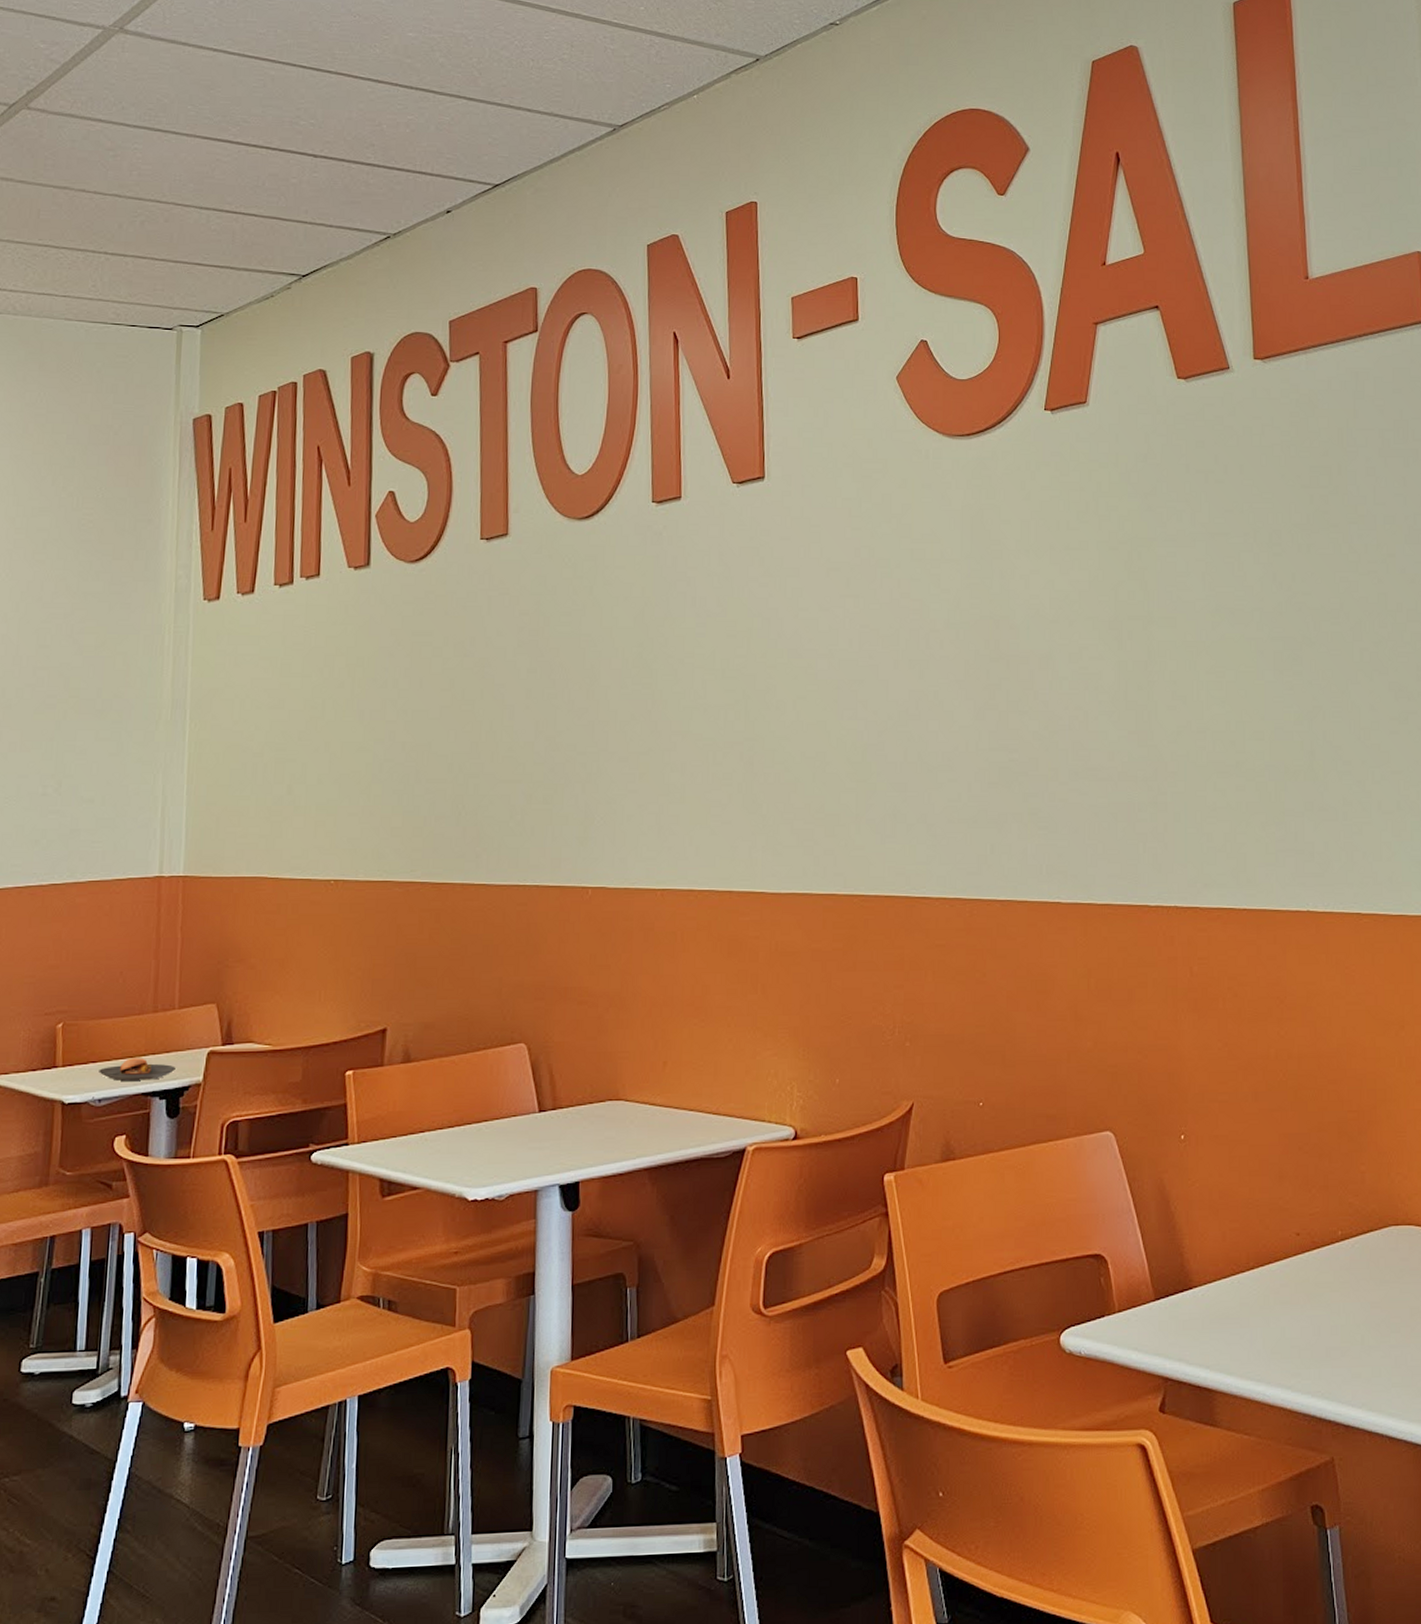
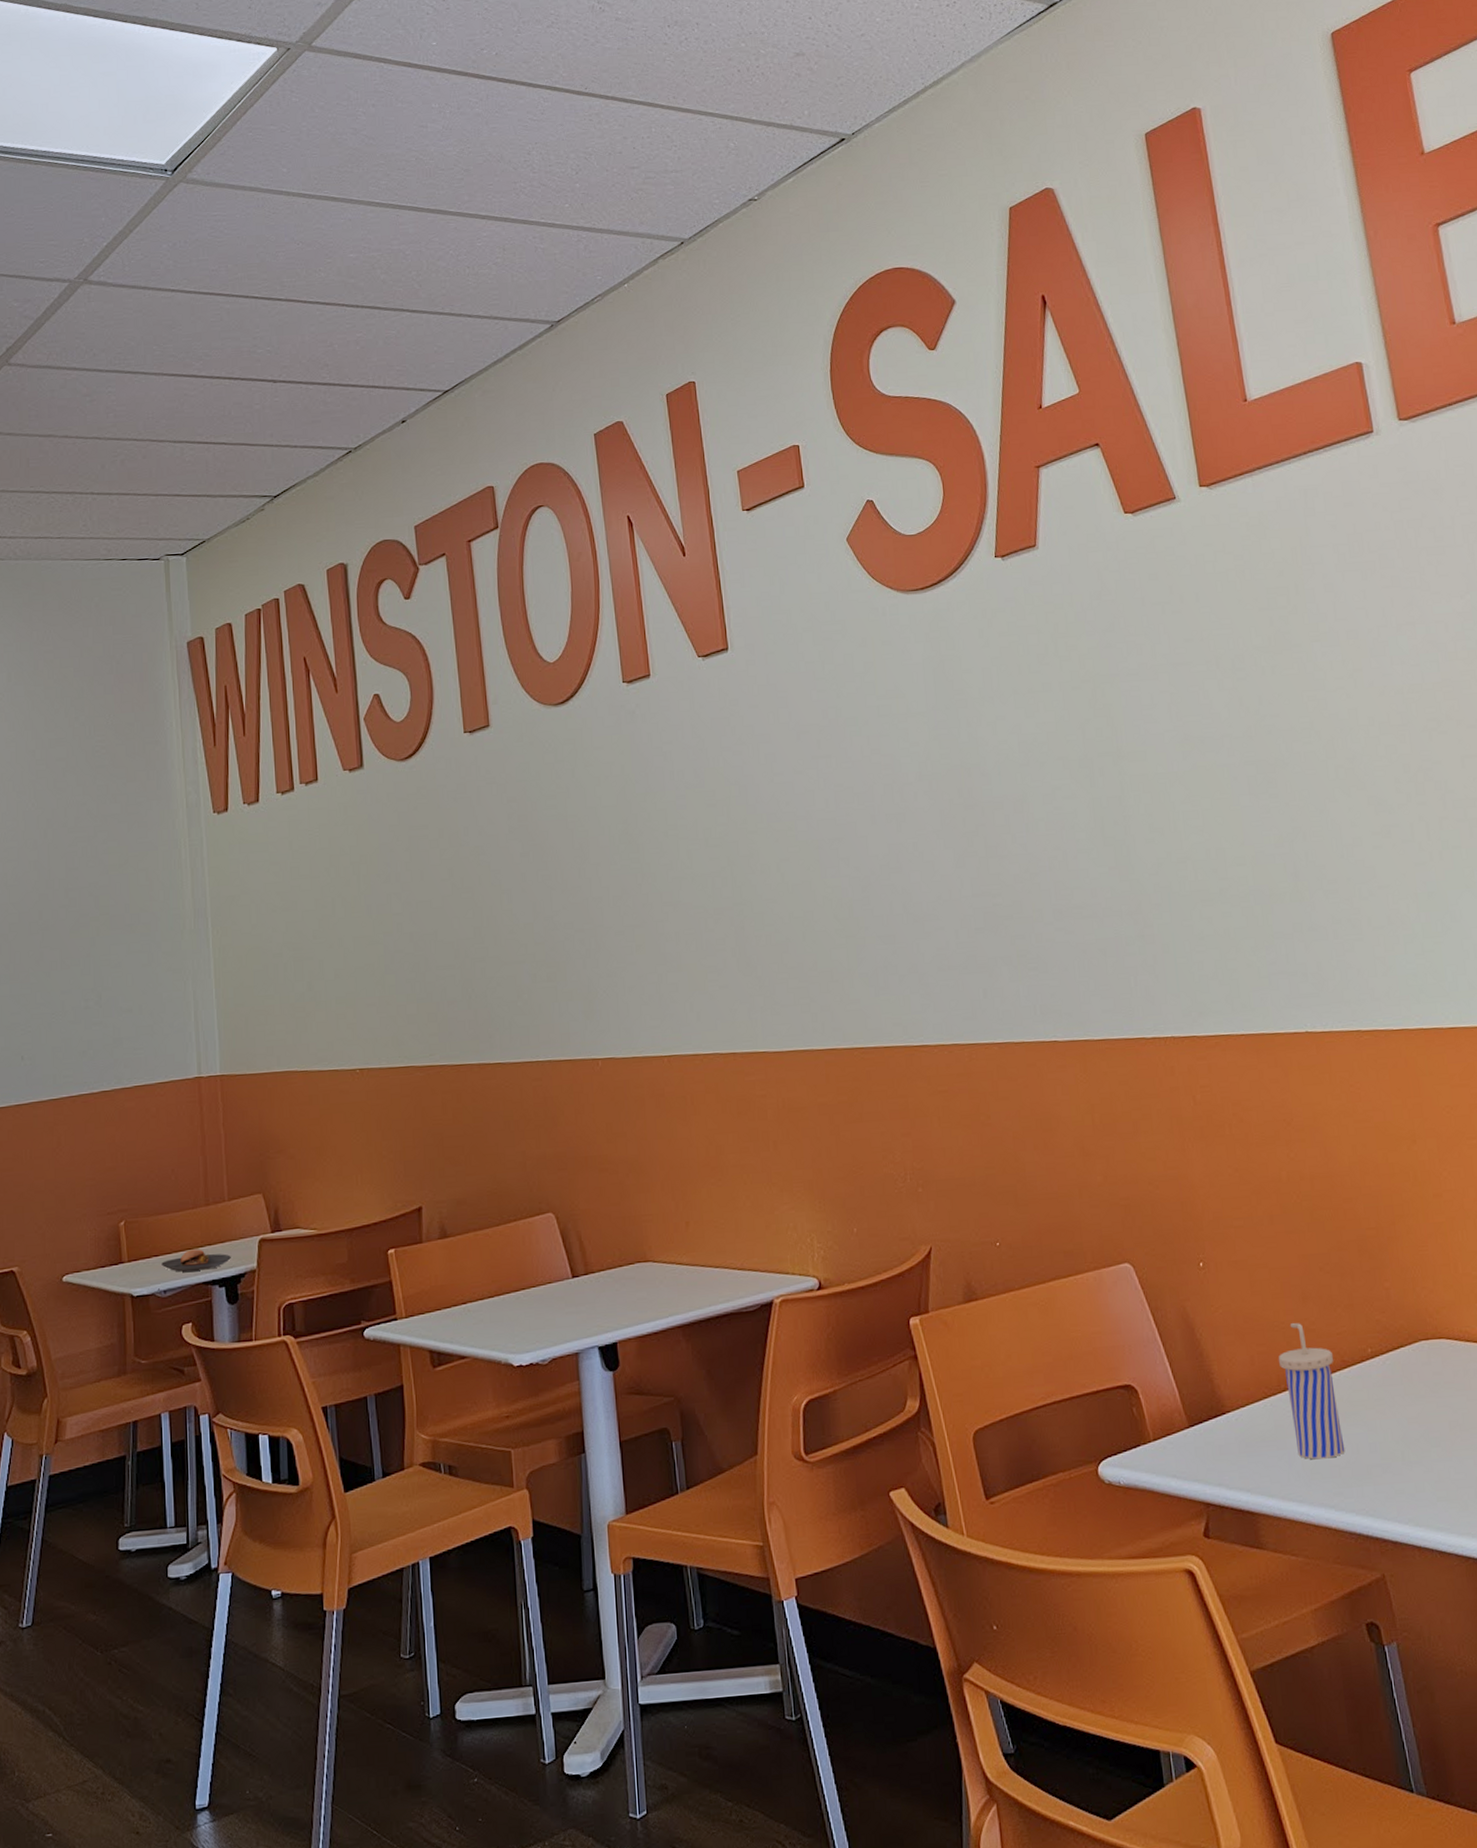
beverage cup: none [1249,1200,1307,1339] -> present [1278,1322,1345,1460]

